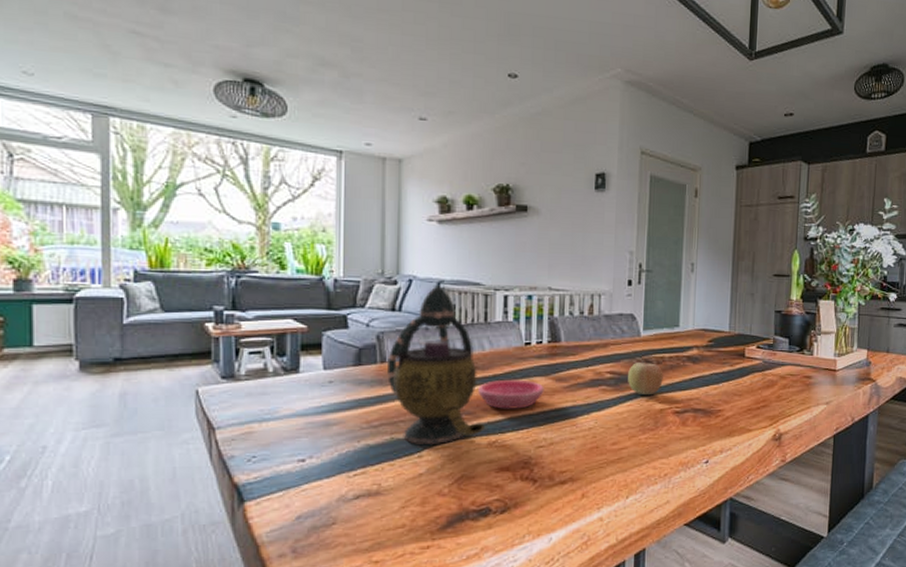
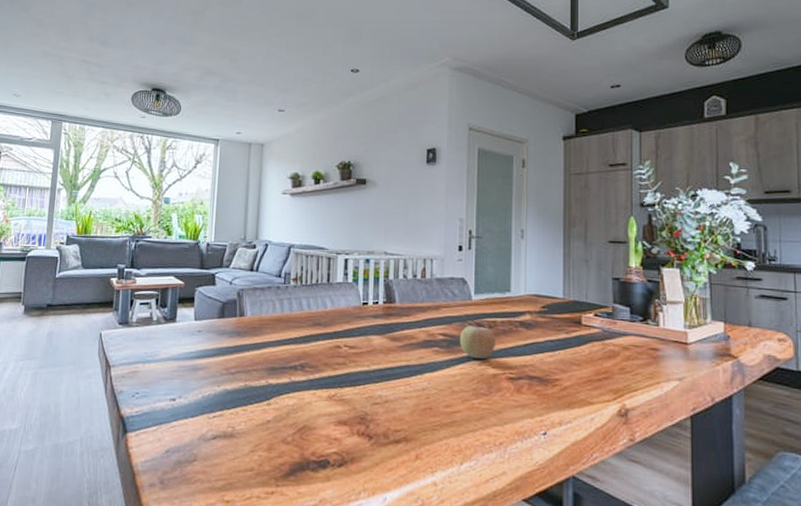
teapot: present [387,284,486,444] -> none [244,248,326,394]
saucer: present [478,379,544,409] -> none [320,336,380,365]

